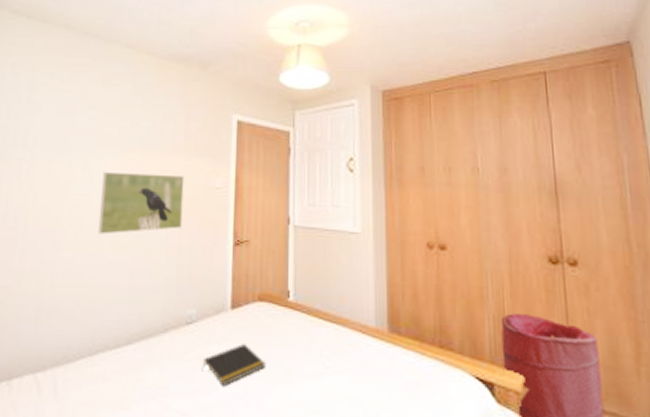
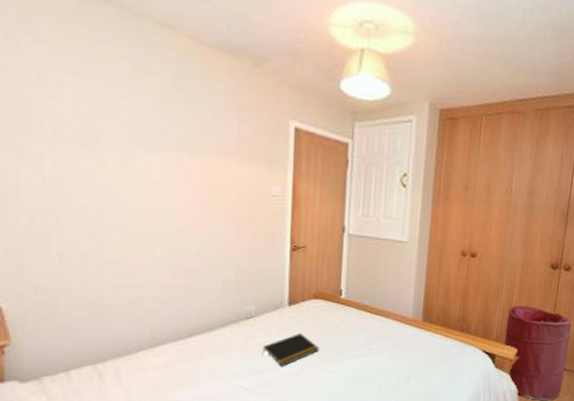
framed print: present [97,171,185,235] -> none [146,172,239,238]

